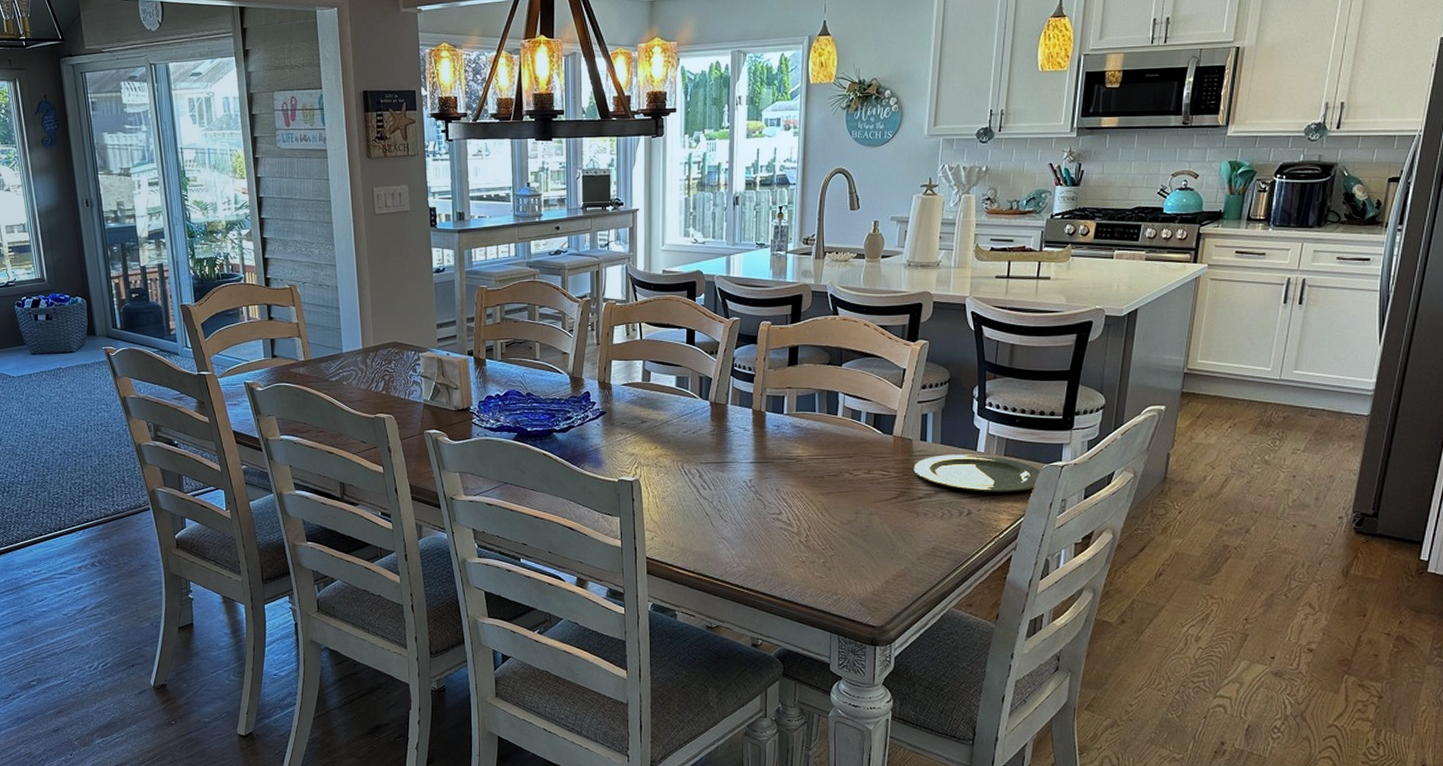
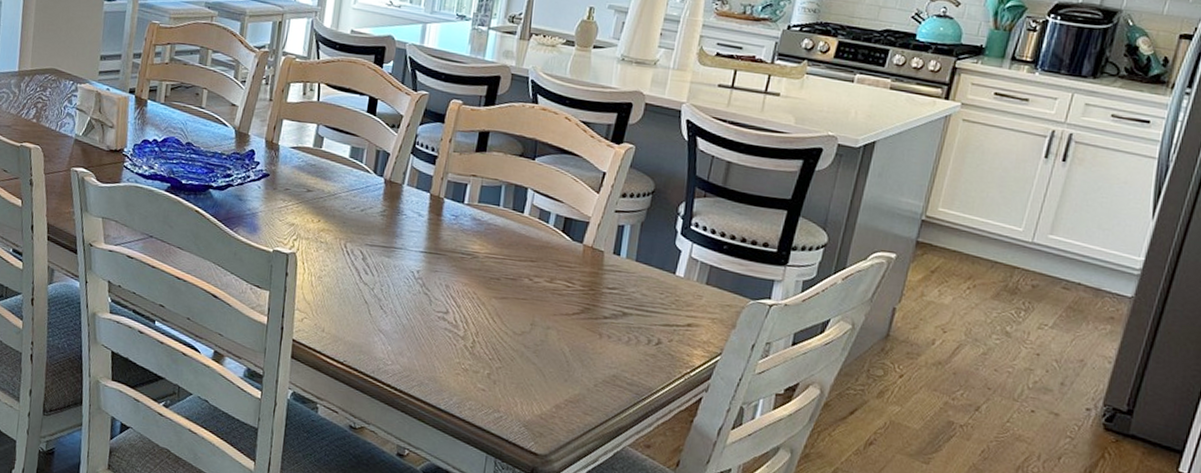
plate: present [913,454,1043,492] -> none [601,273,749,327]

